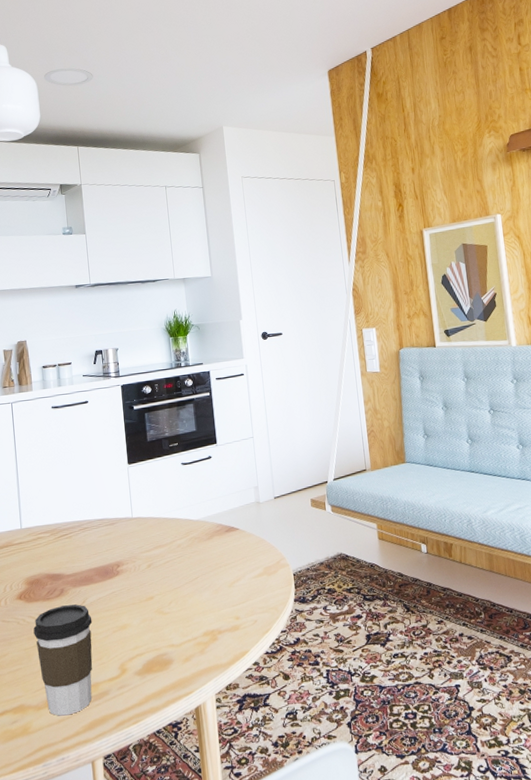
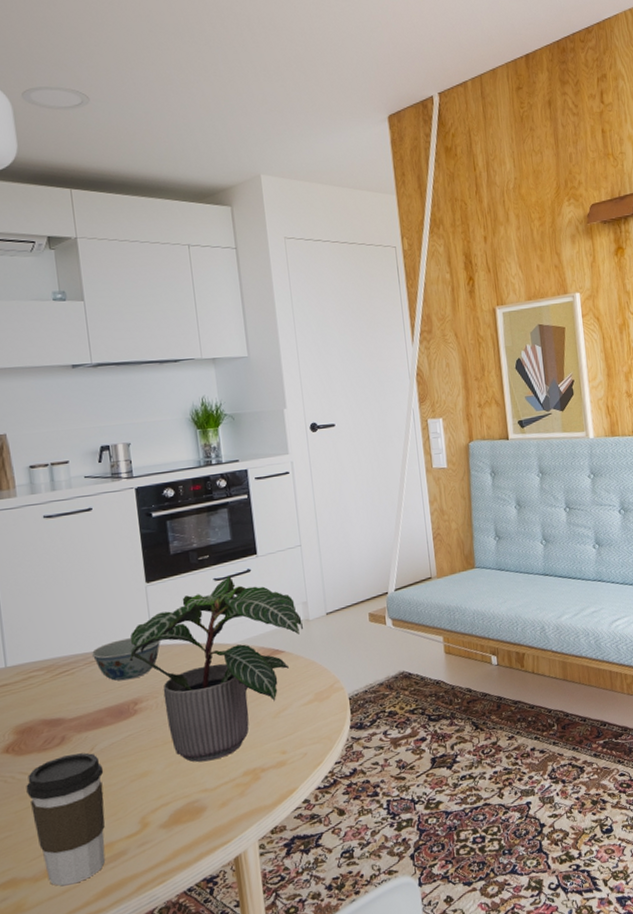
bowl: none [85,510,139,546] -> present [91,638,161,681]
potted plant: none [114,461,254,621] -> present [129,575,303,762]

